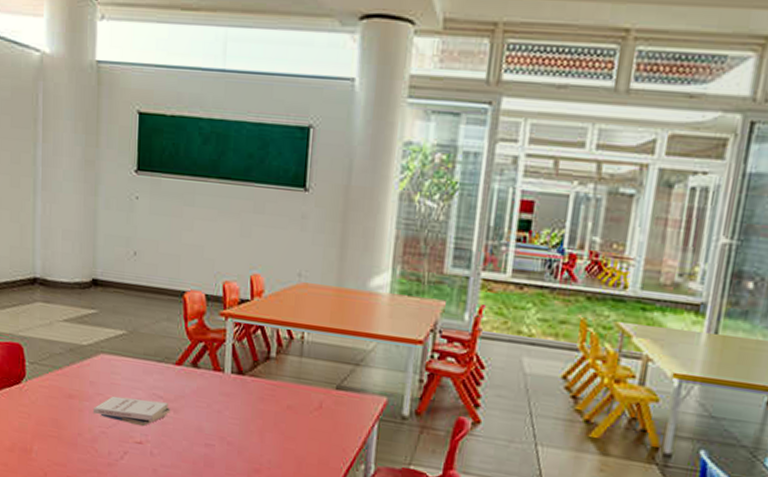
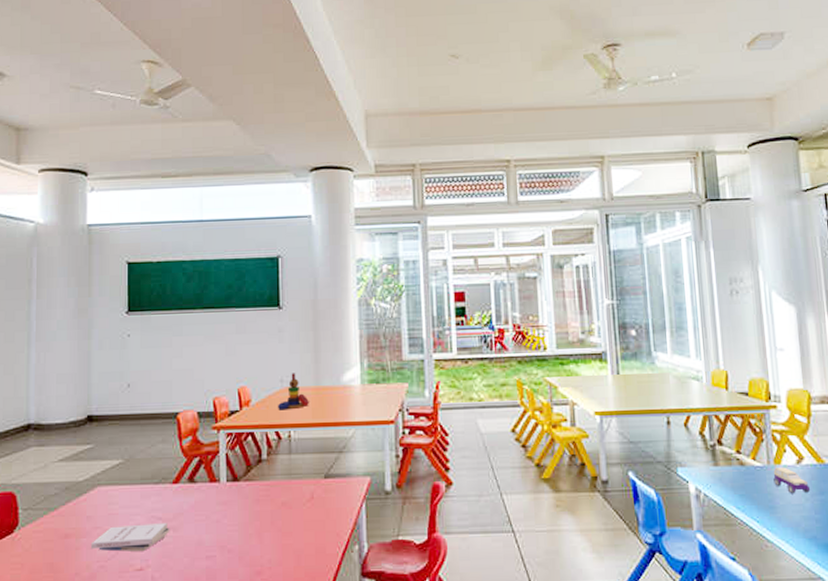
stacking toy: none [291,268,328,309] -> present [277,373,309,410]

